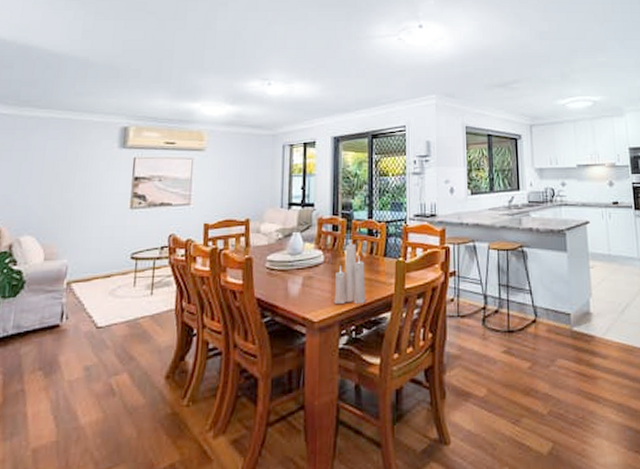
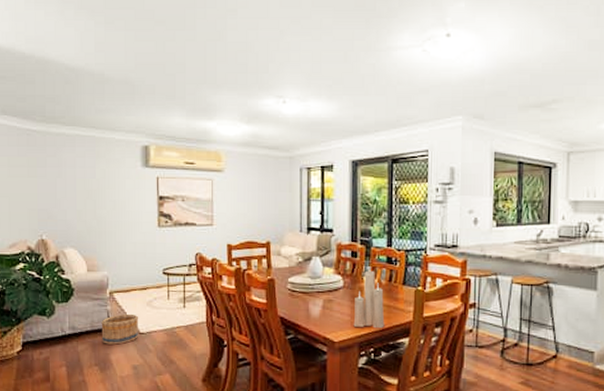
basket: none [50,307,99,343] -> present [101,314,139,345]

